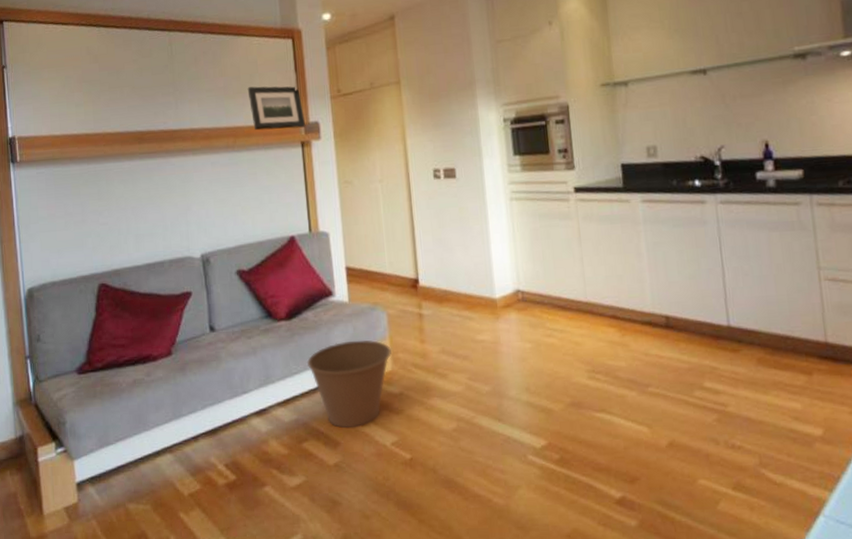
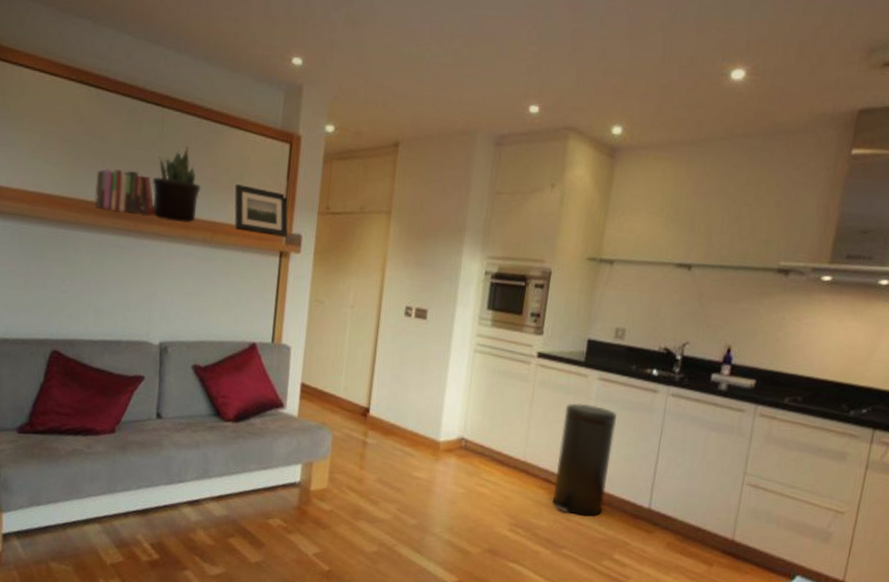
books: none [117,95,177,139] -> present [94,168,155,217]
planter: none [168,62,216,136] -> present [151,147,201,224]
basket: present [306,340,392,428] -> none [246,452,330,534]
pedal bin: none [615,229,680,348] -> present [552,403,617,517]

